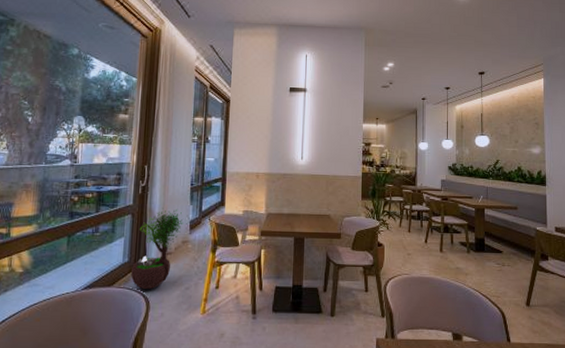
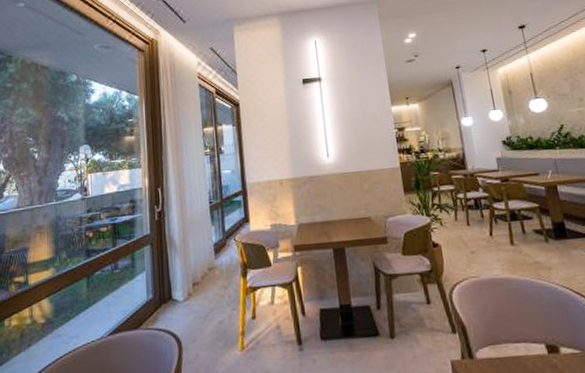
potted tree: present [131,208,184,289] -> none [157,233,207,328]

